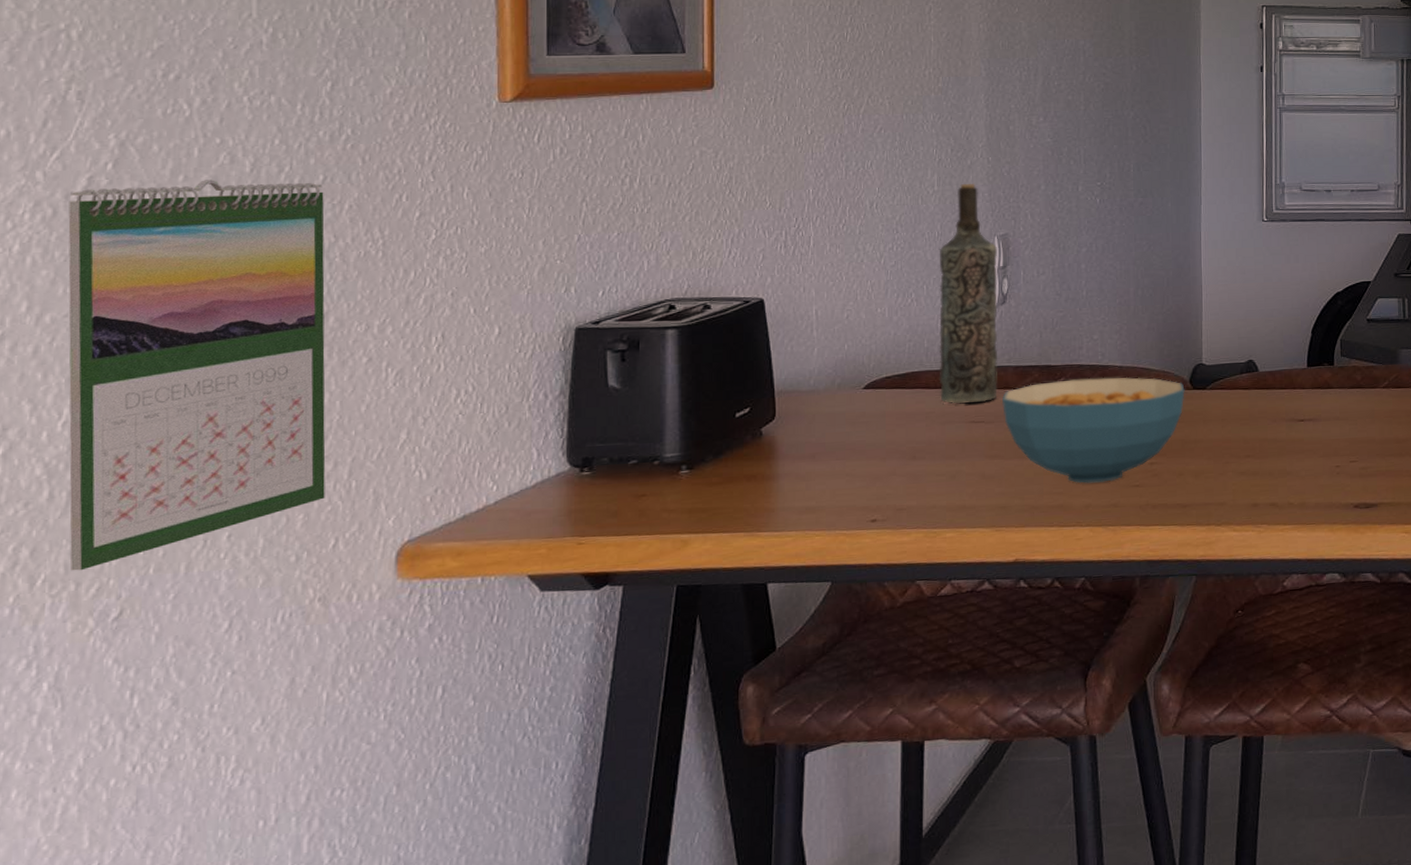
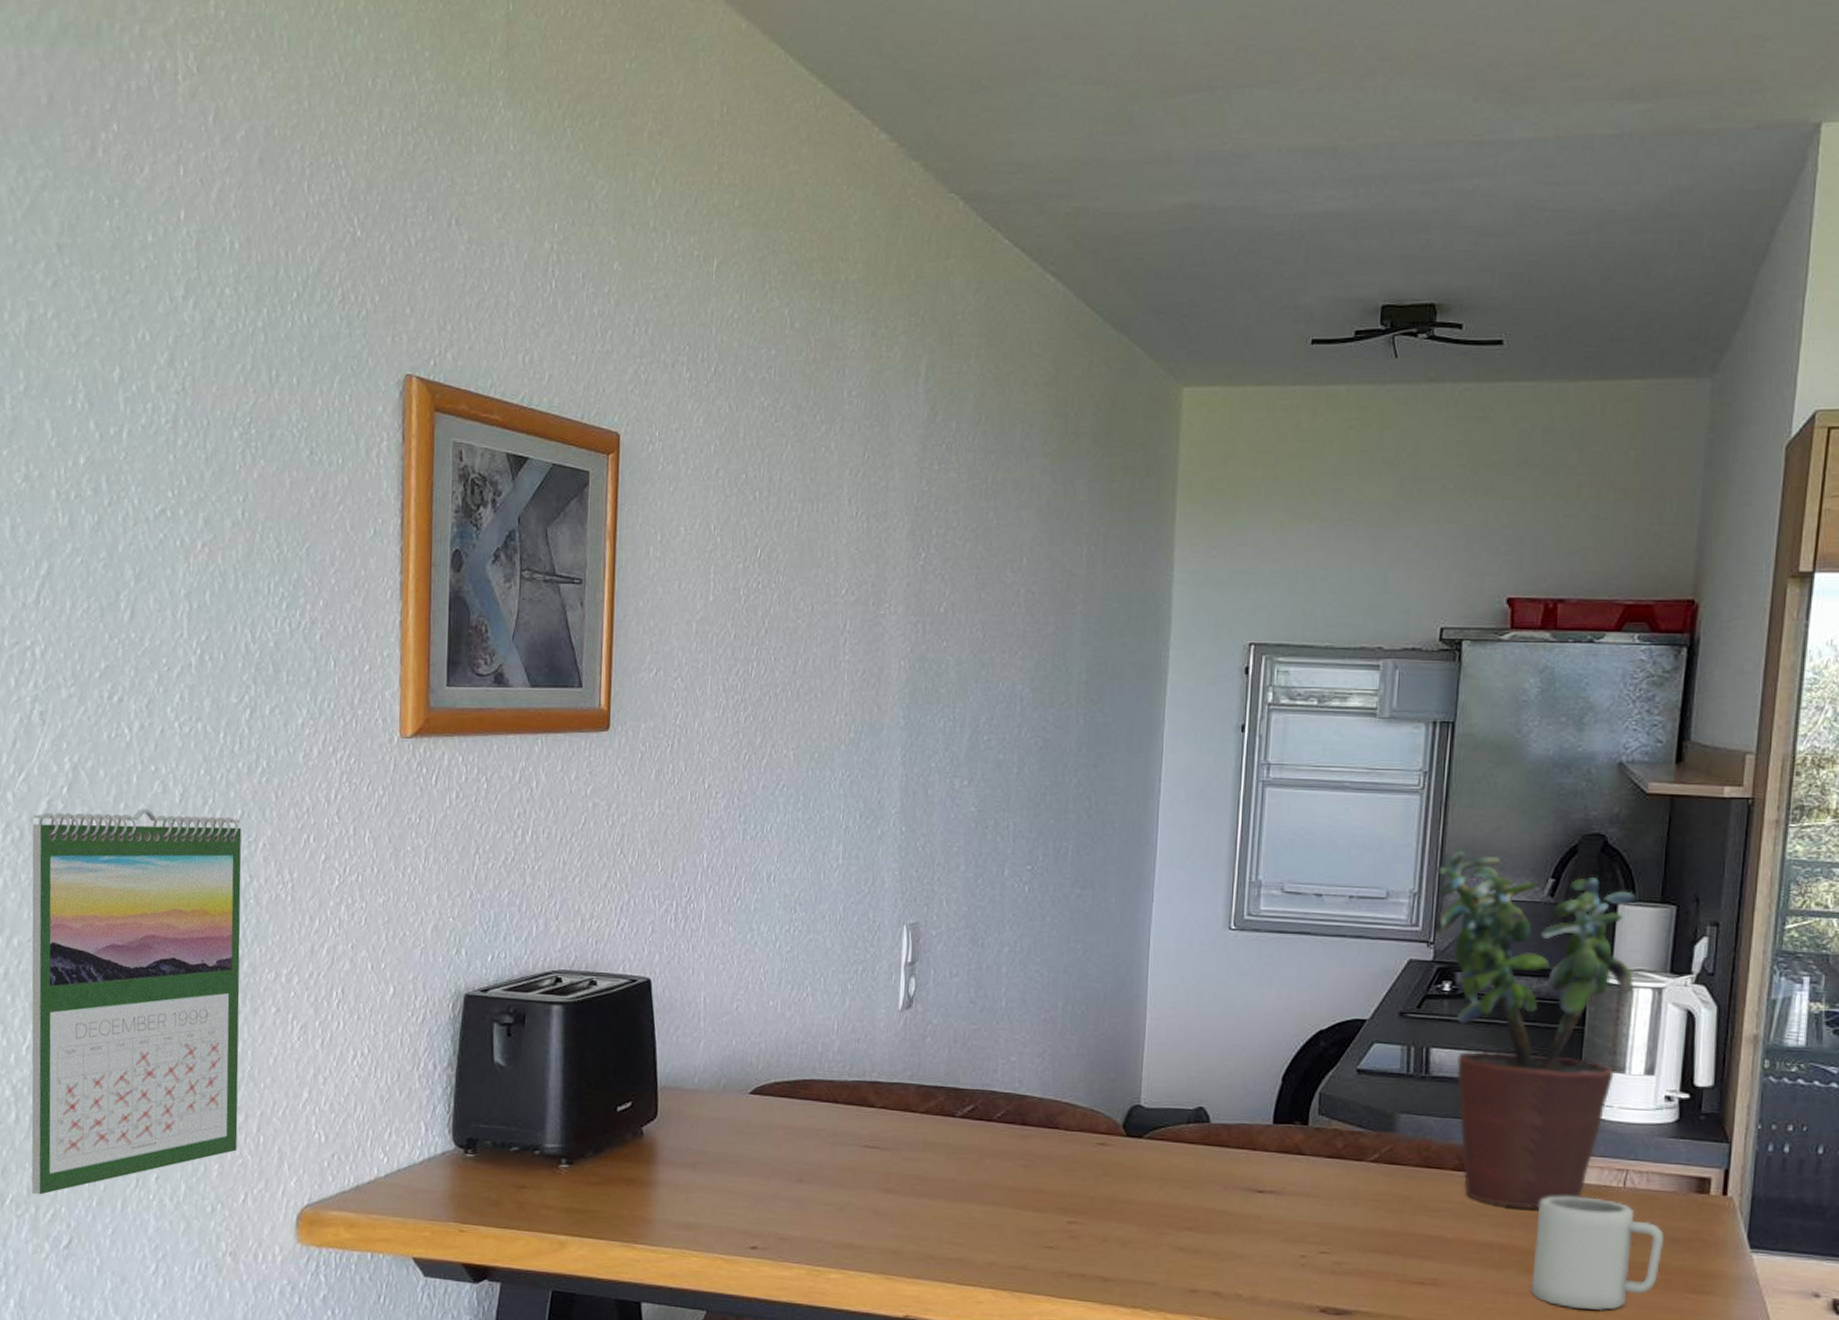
bottle: present [939,183,998,404] -> none [832,857,905,1125]
cereal bowl: present [1002,377,1185,484] -> none [901,1108,1117,1238]

